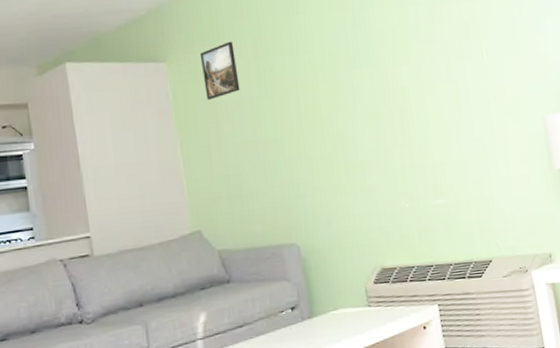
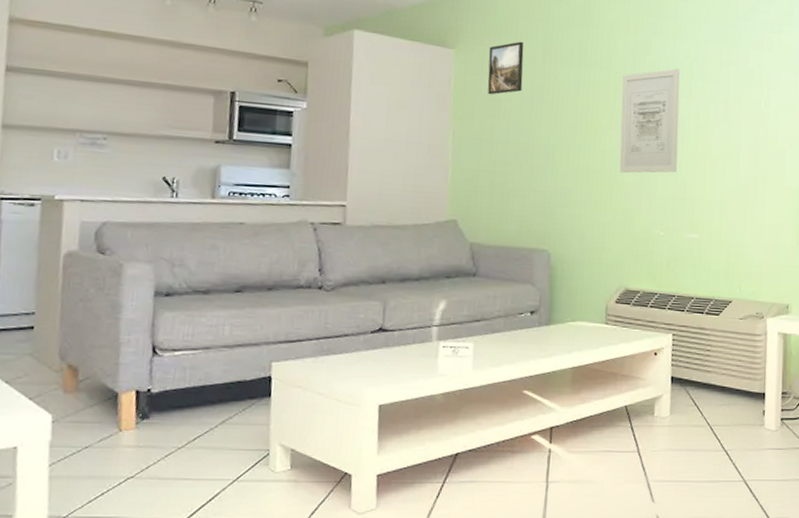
wall art: none [337,37,410,153] -> present [619,69,680,174]

